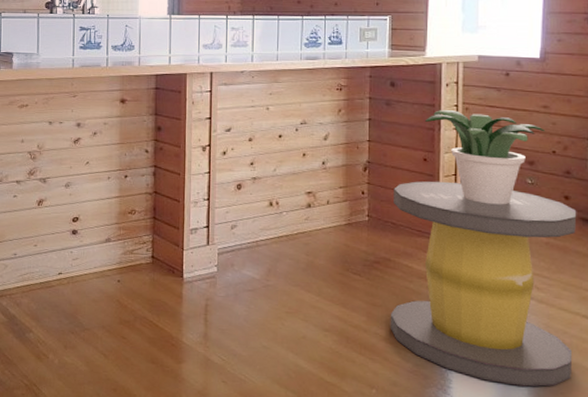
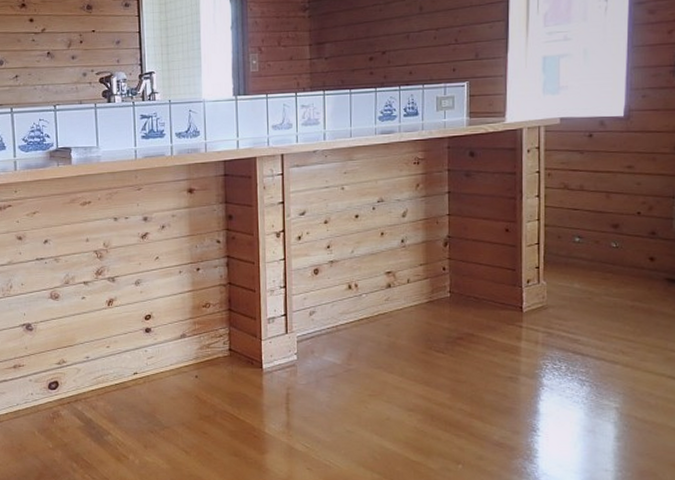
stool: present [390,181,577,387] -> none [474,251,662,450]
potted plant: present [425,110,546,205] -> none [506,177,630,271]

